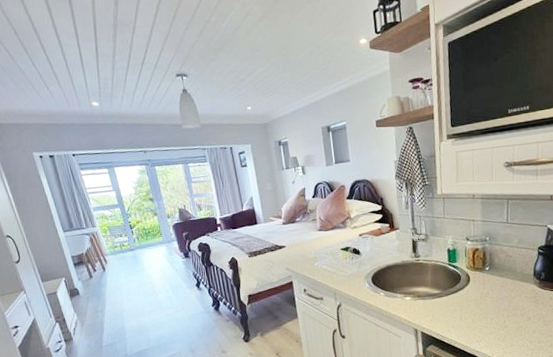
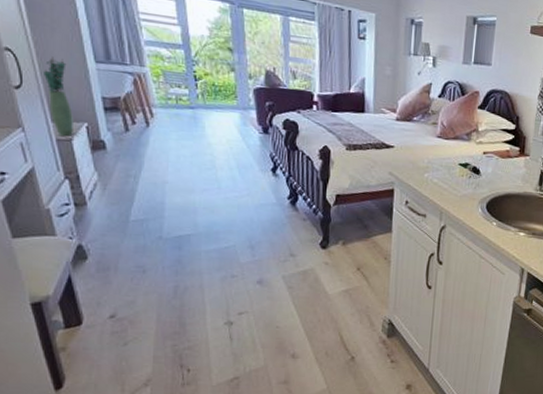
vase: none [32,234,57,292] -> present [44,56,75,137]

